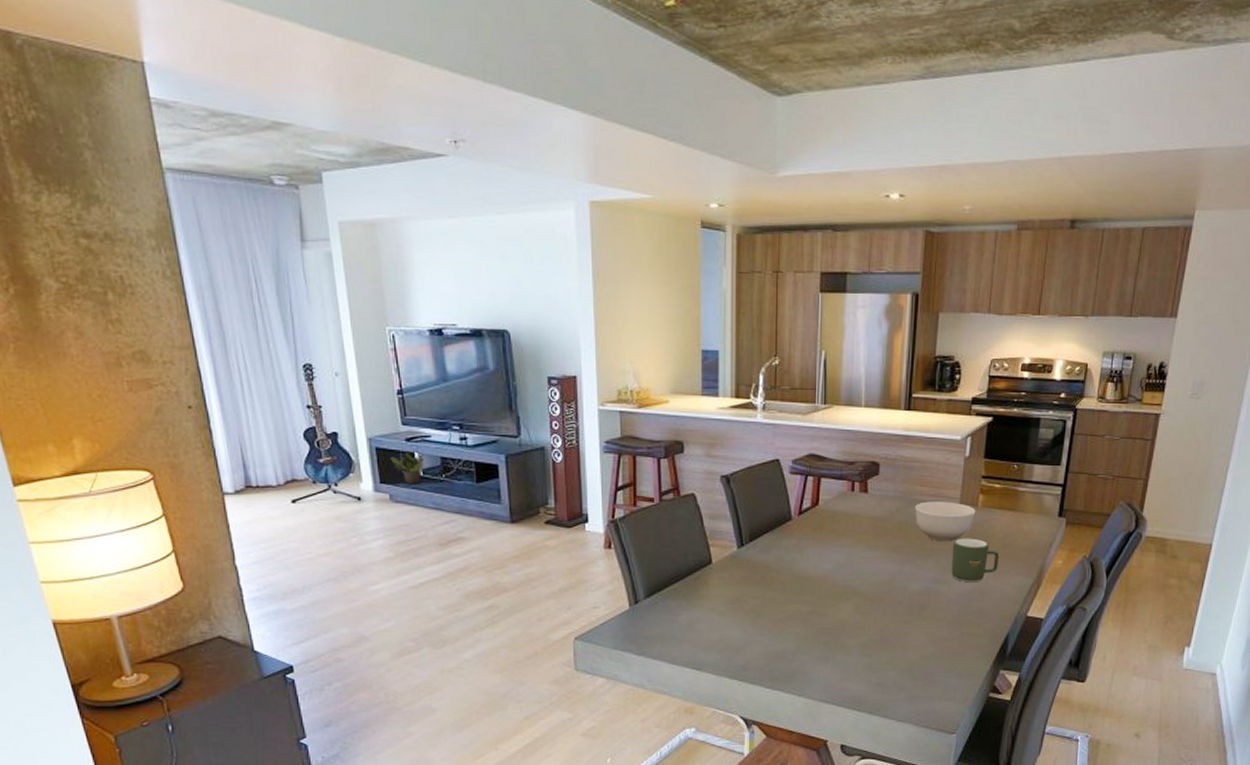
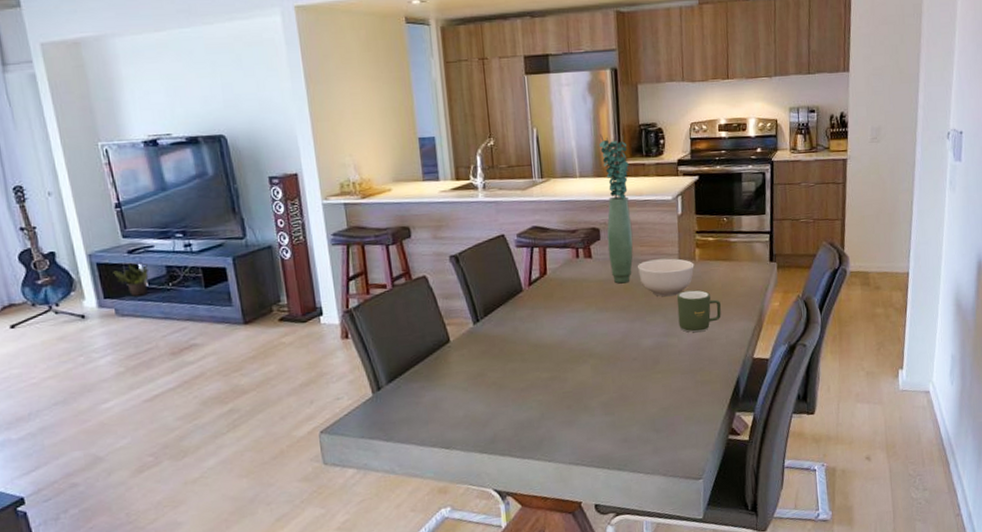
vase: none [885,363,919,523] -> present [598,134,634,284]

